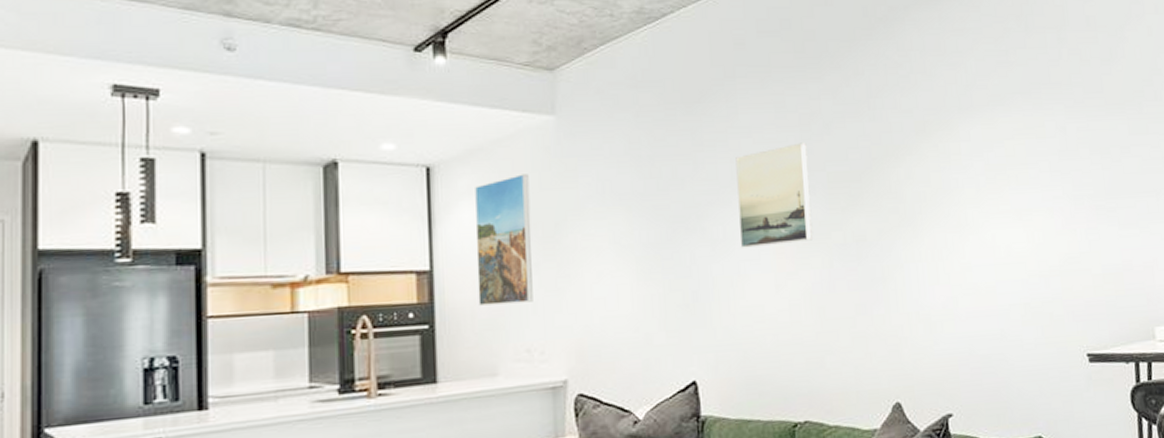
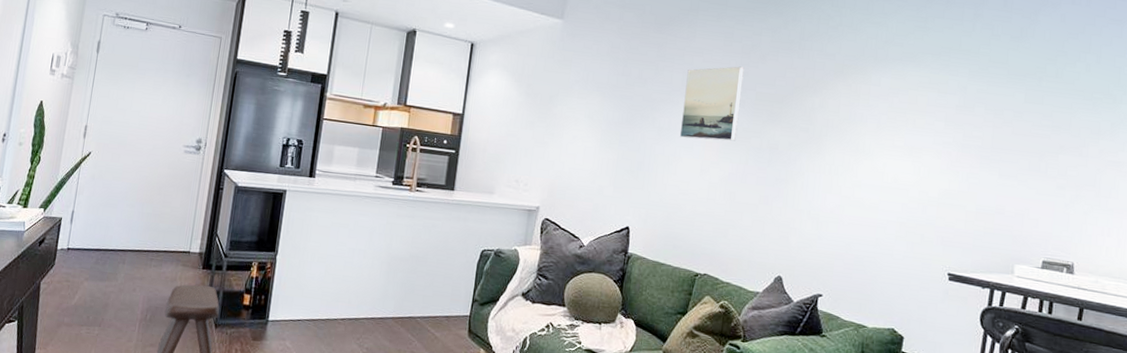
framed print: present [475,174,533,306] -> none [489,58,538,148]

